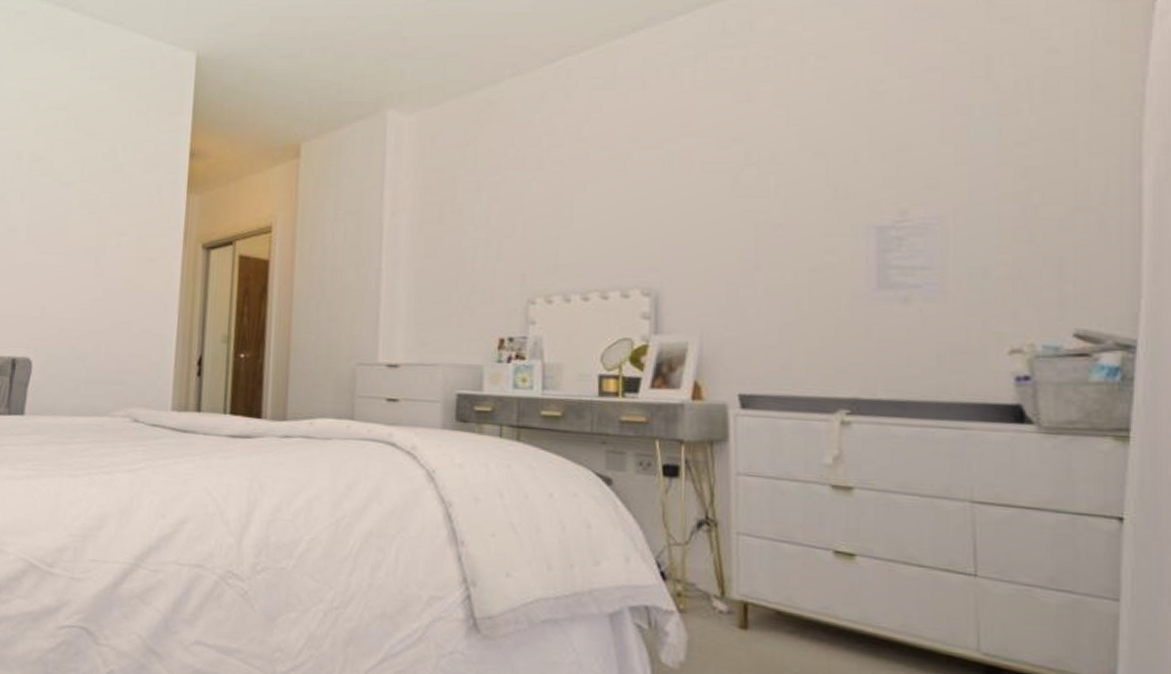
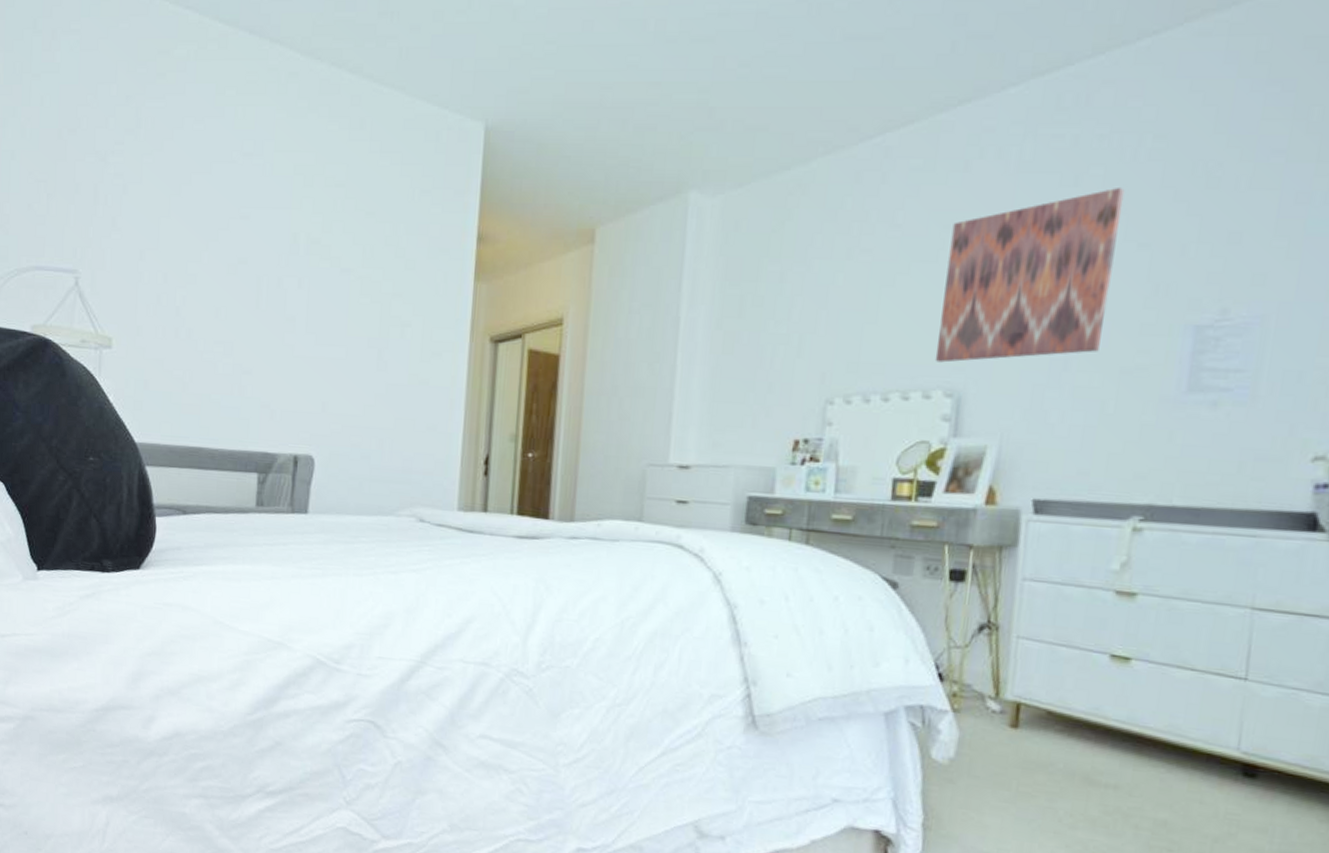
wall art: none [630,103,795,264] -> present [935,188,1125,363]

